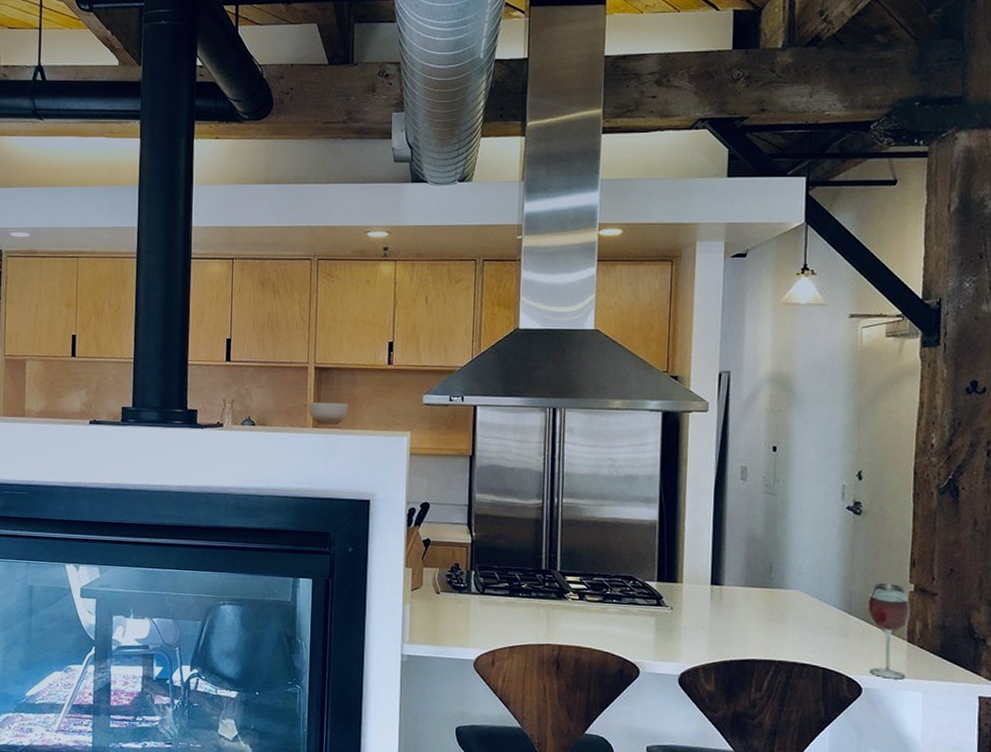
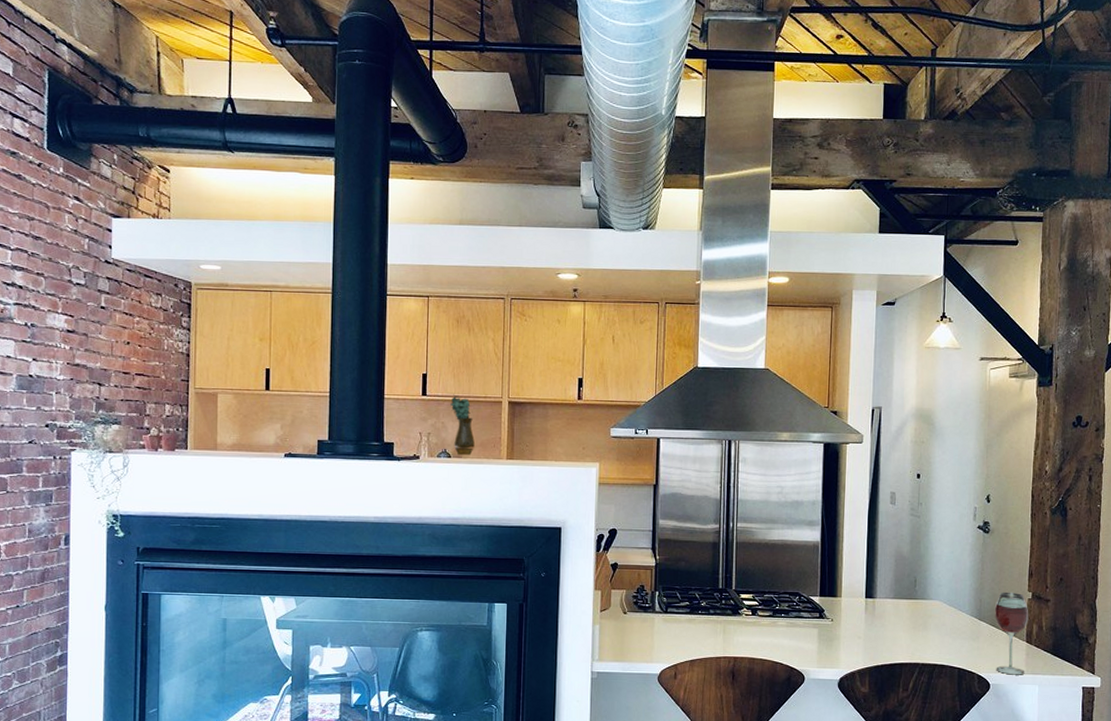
vase: none [255,359,280,424] -> present [450,394,475,456]
bowl: present [308,402,349,425] -> none [502,435,541,457]

